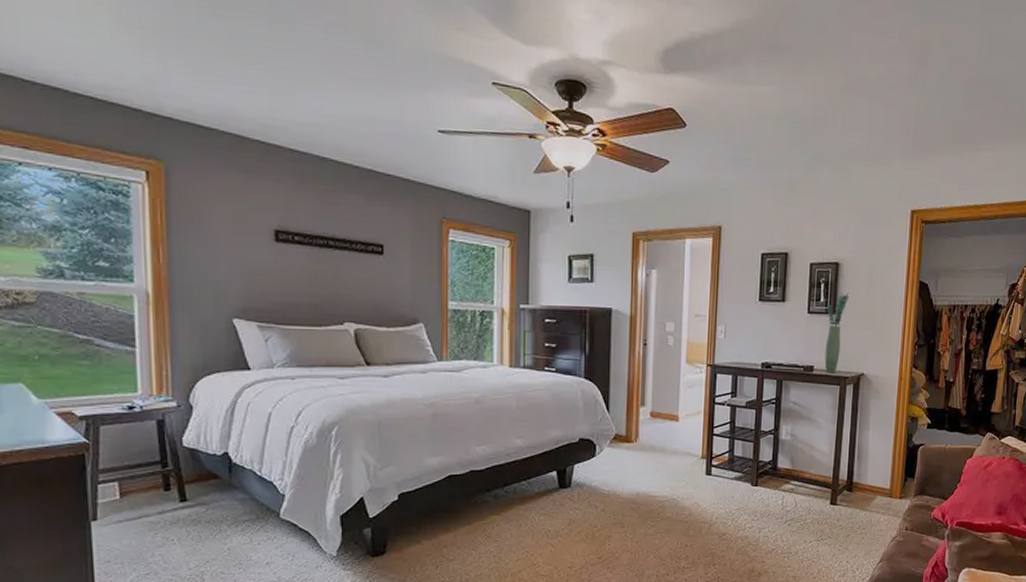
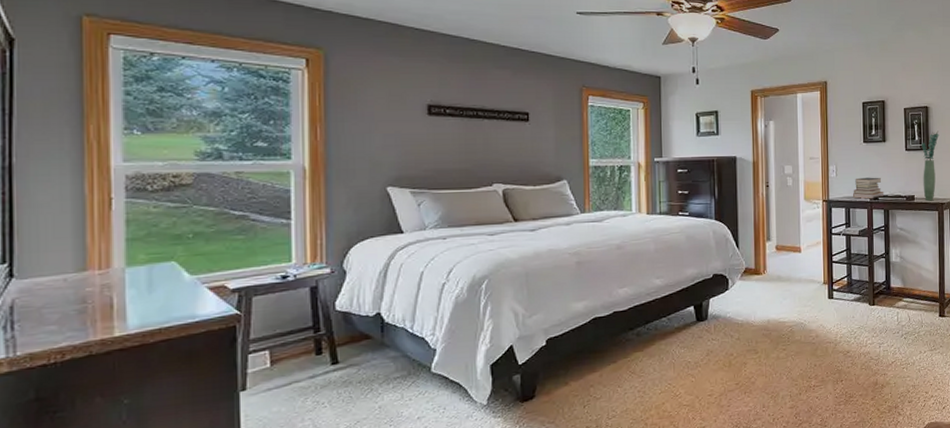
books: none [742,341,779,367] -> present [853,177,884,199]

